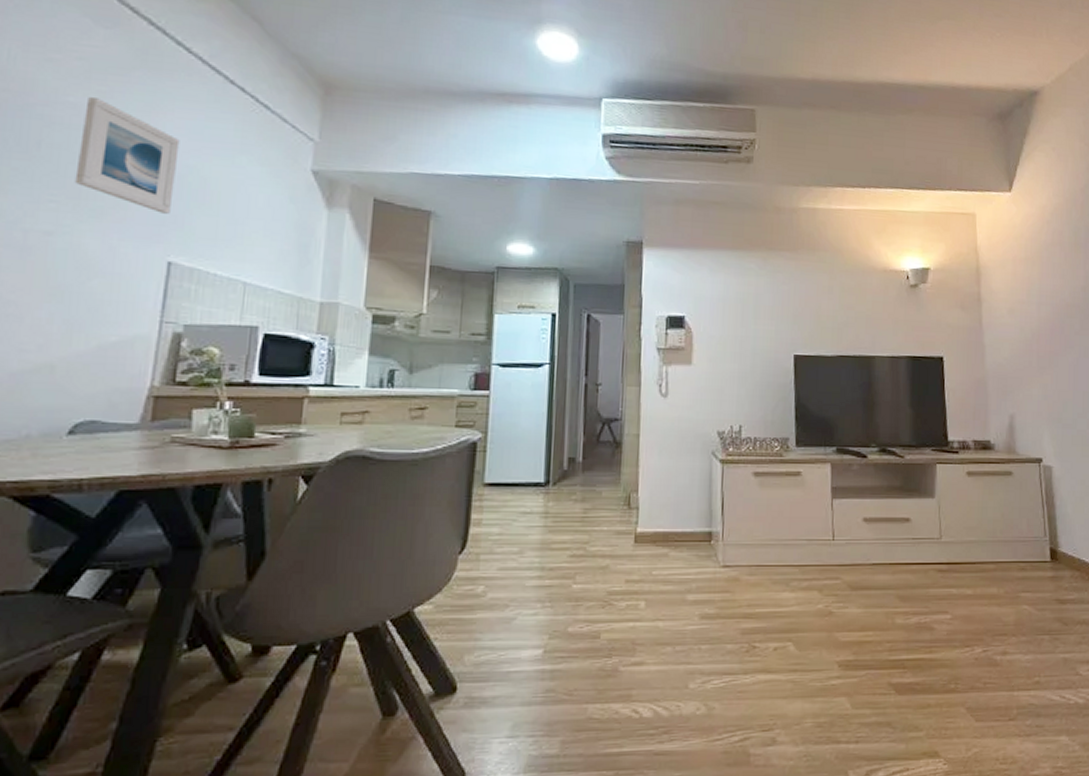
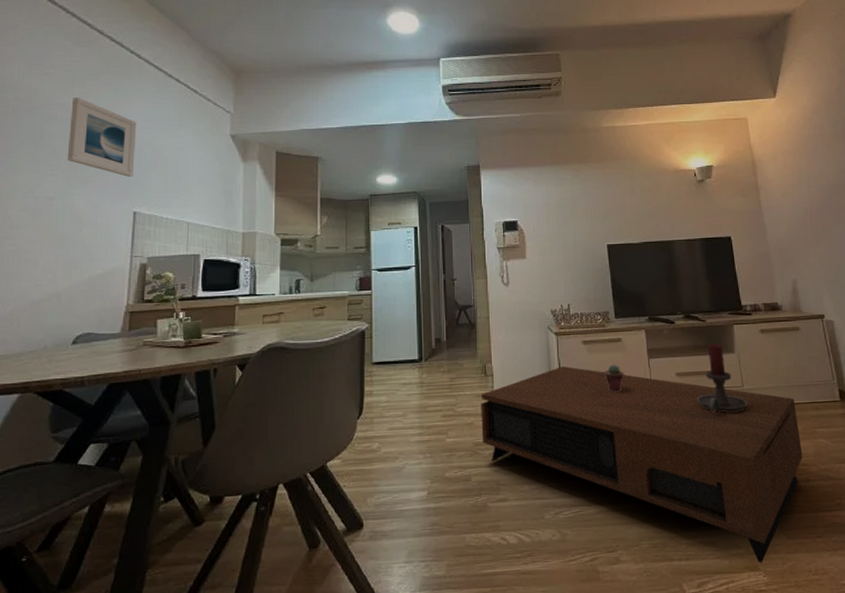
coffee table: none [618,502,1002,749] -> present [481,366,803,563]
potted succulent: none [776,503,801,538] -> present [604,364,624,393]
candle holder: none [885,485,944,569] -> present [697,344,747,413]

